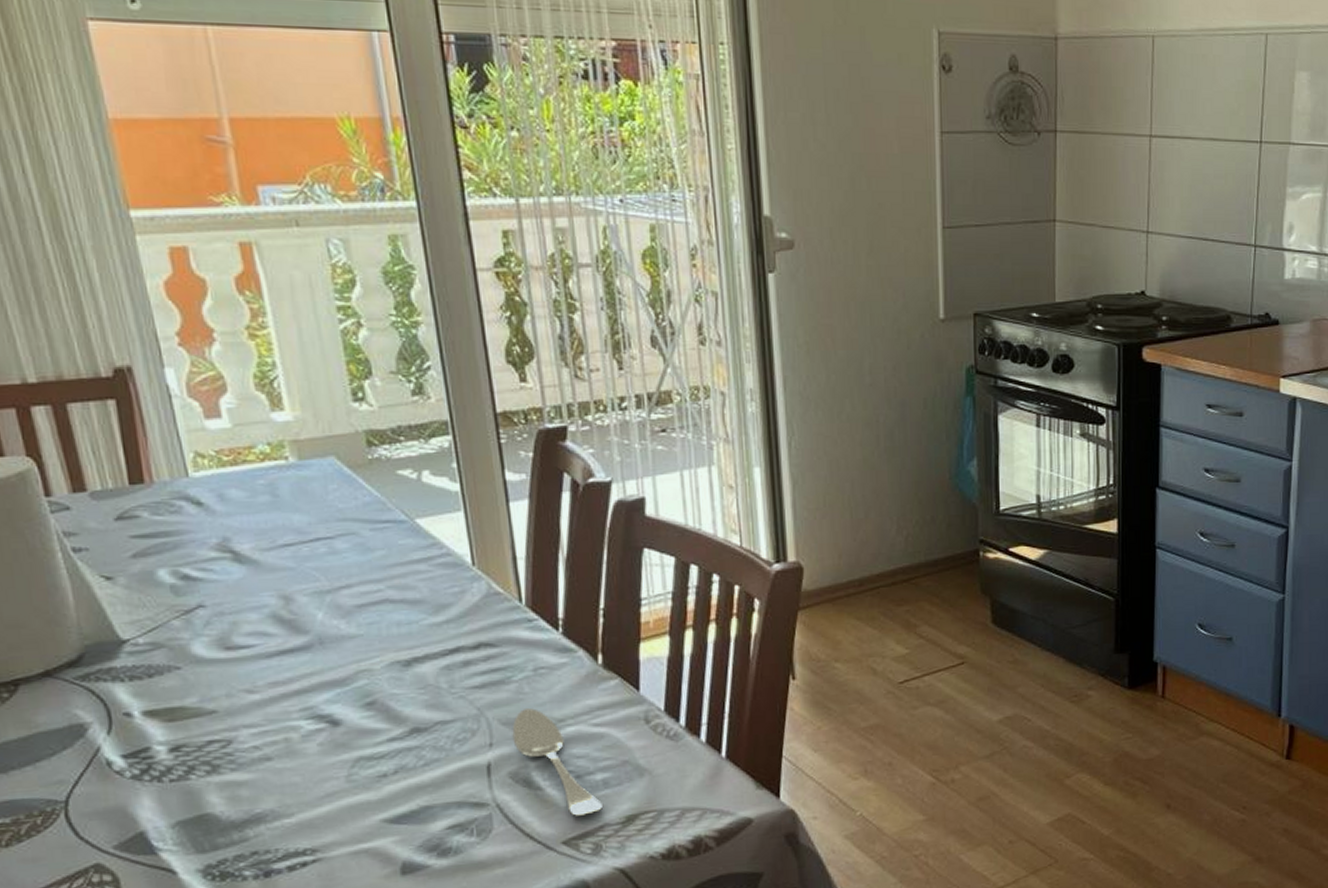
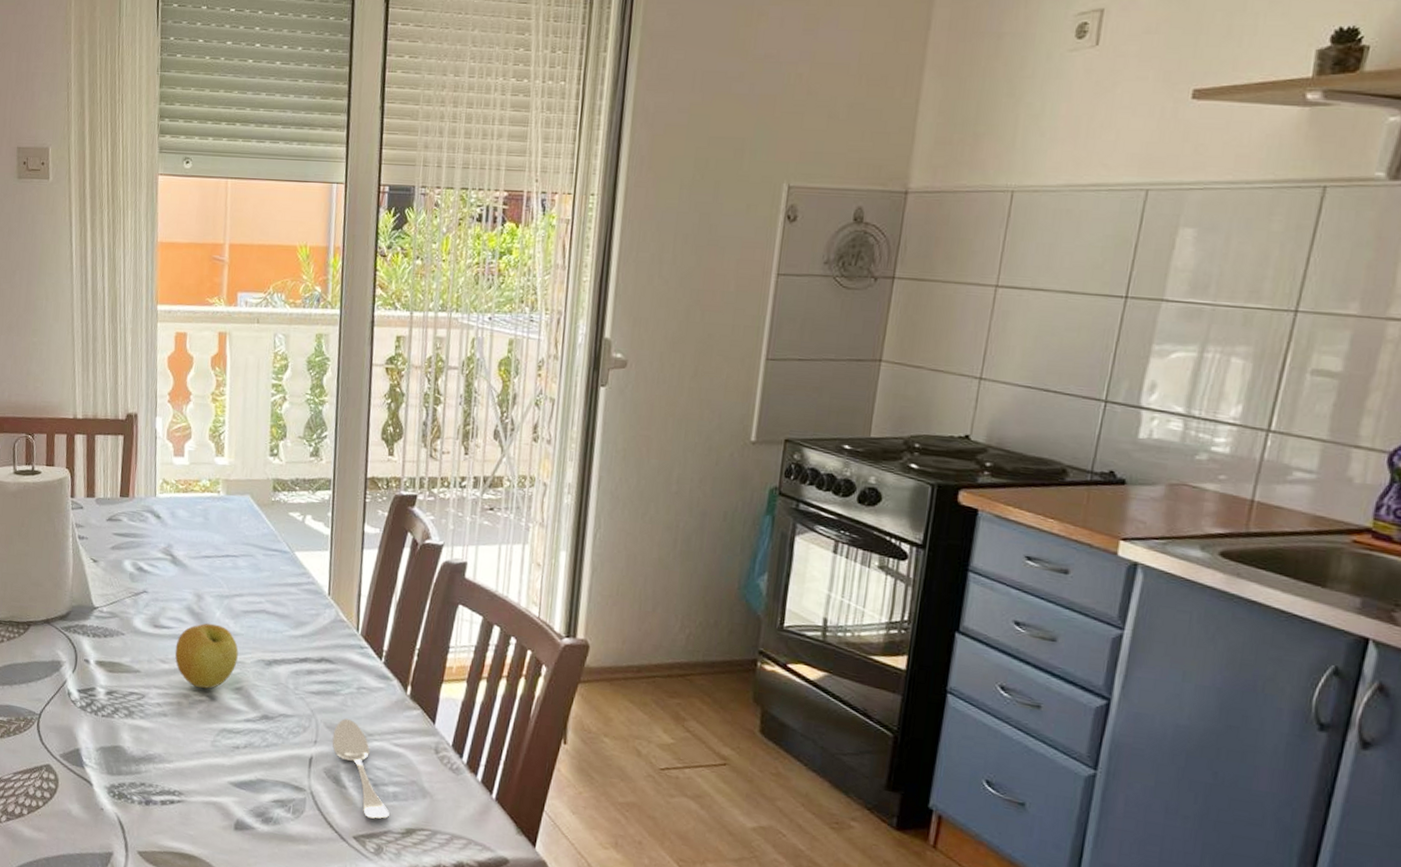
apple: none [264,629,362,714] -> present [174,623,239,689]

